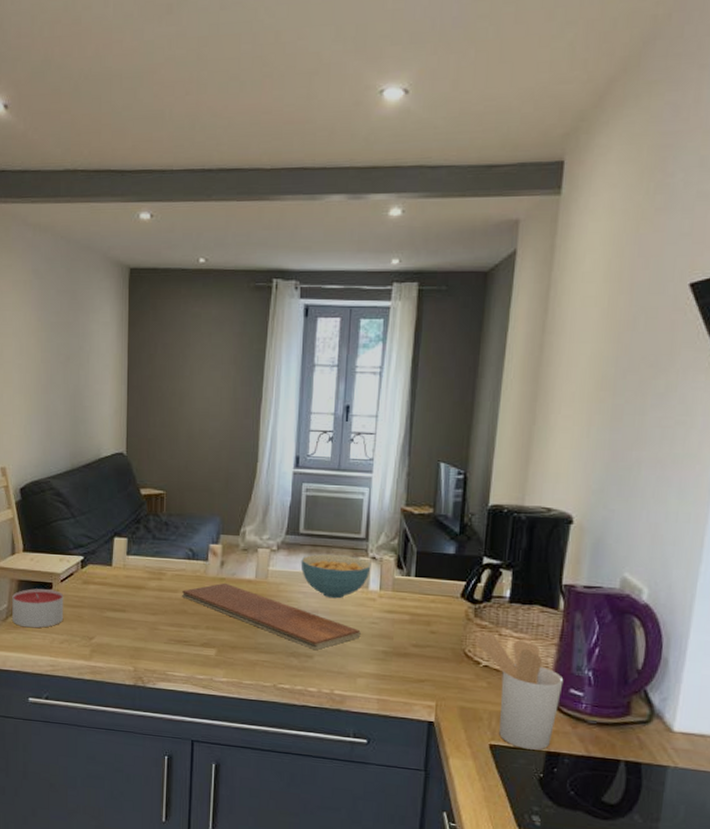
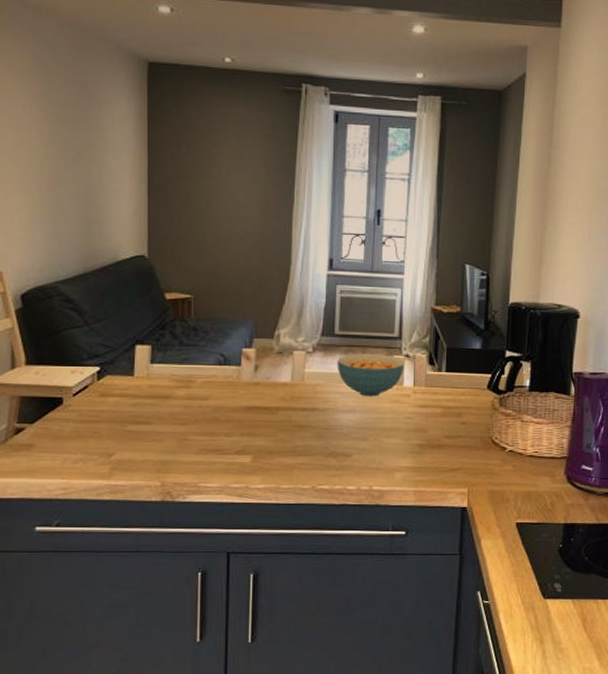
candle: present [12,588,64,628] -> none [13,405,78,449]
chopping board: present [182,582,361,649] -> none [214,387,397,448]
utensil holder: present [475,632,564,750] -> none [501,419,577,523]

